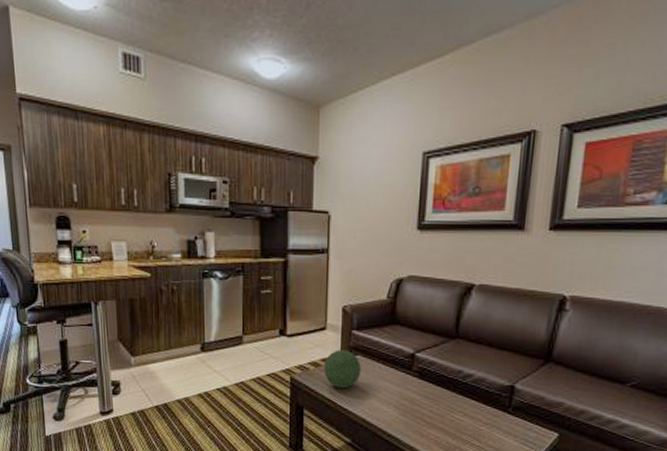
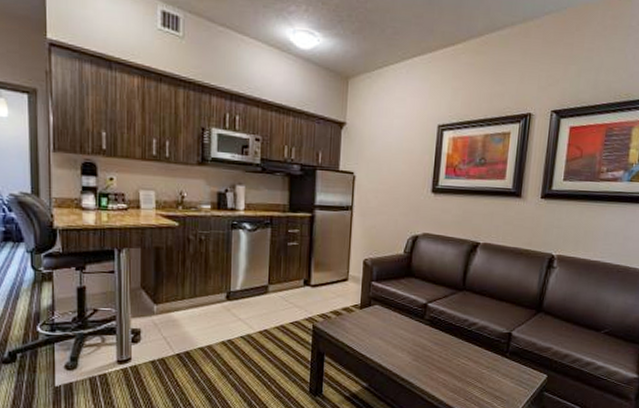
decorative orb: present [323,349,362,388] -> none [344,299,380,336]

